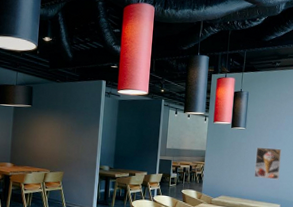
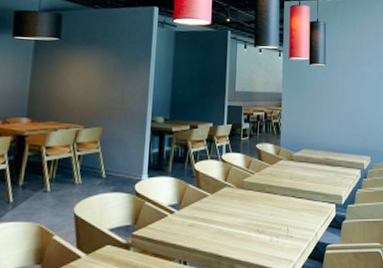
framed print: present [254,148,282,180] -> none [338,88,366,126]

